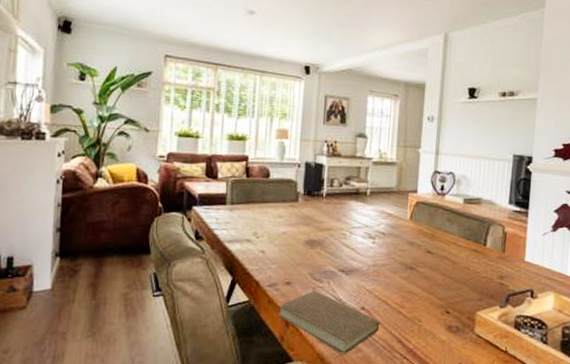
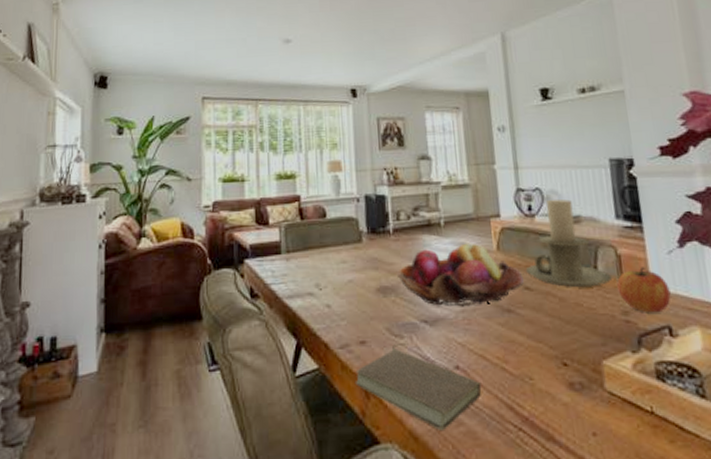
fruit basket: none [324,211,427,262] -> present [396,242,524,307]
candle holder: none [430,182,496,256] -> present [525,199,612,288]
apple: none [499,243,538,280] -> present [617,267,671,313]

